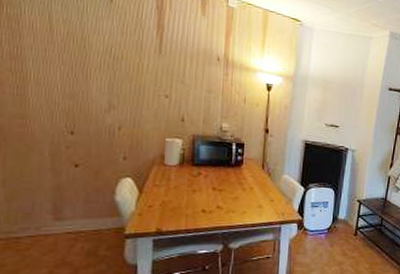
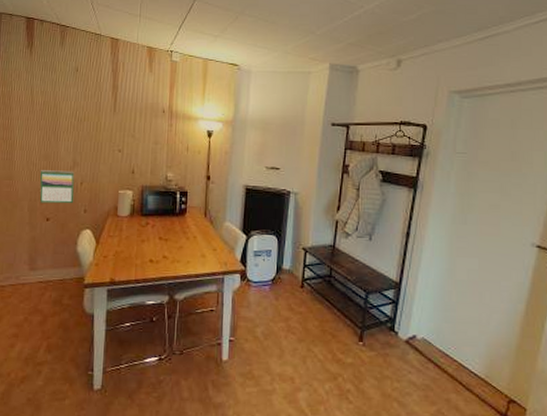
calendar: none [64,110,111,150] -> present [39,170,75,204]

